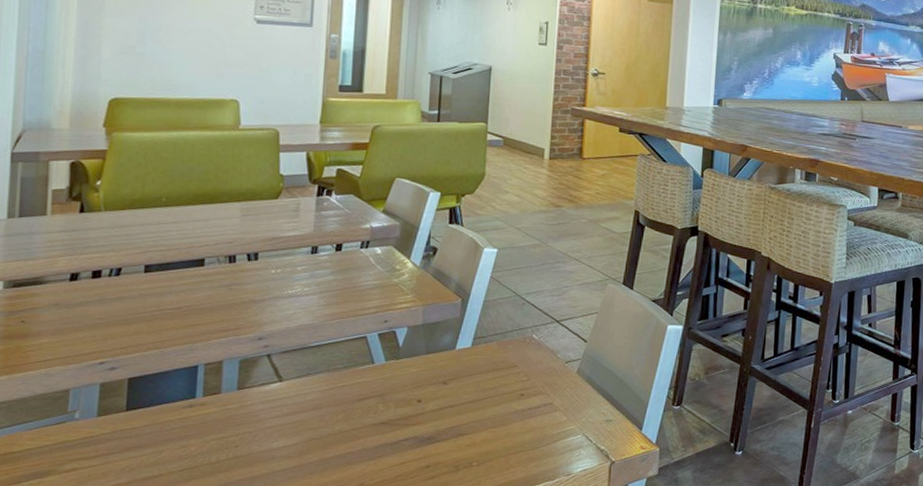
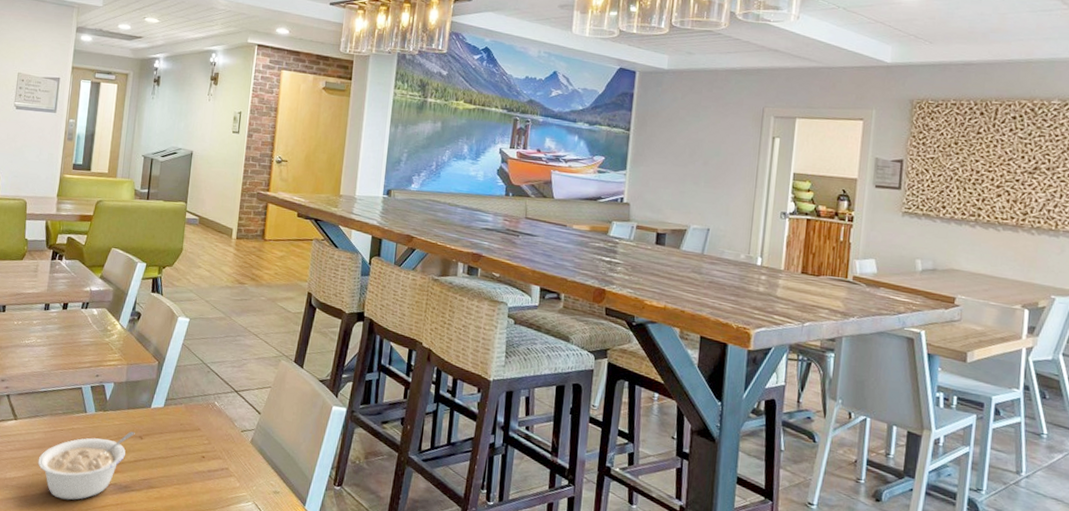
legume: none [313,378,438,463] -> present [37,431,135,500]

